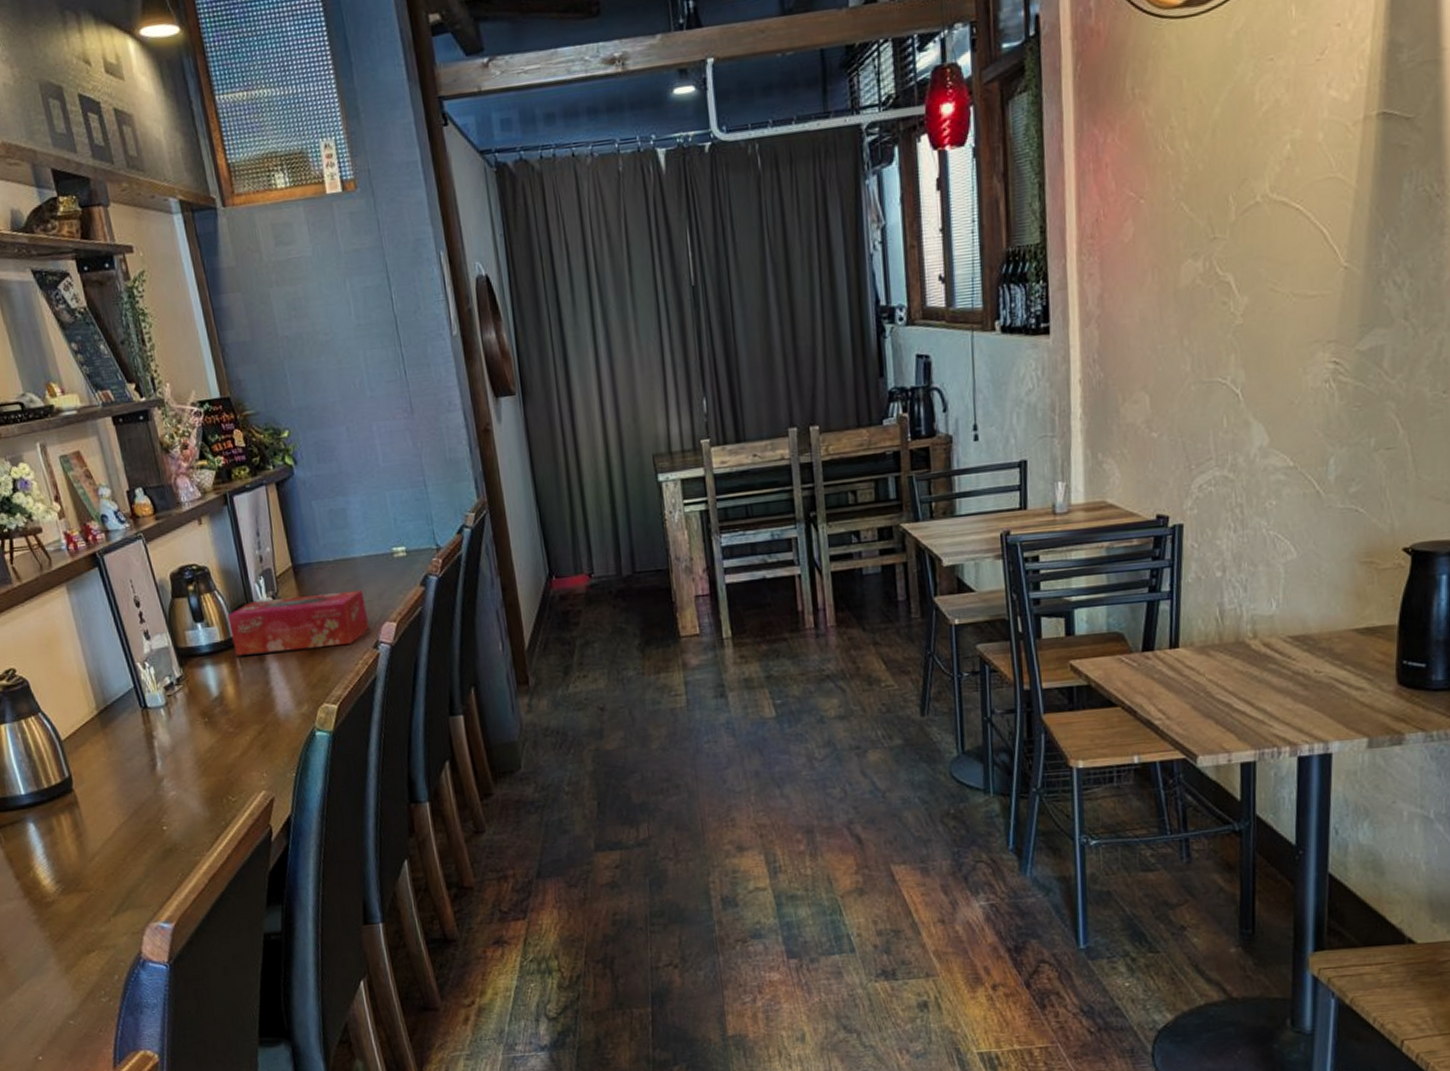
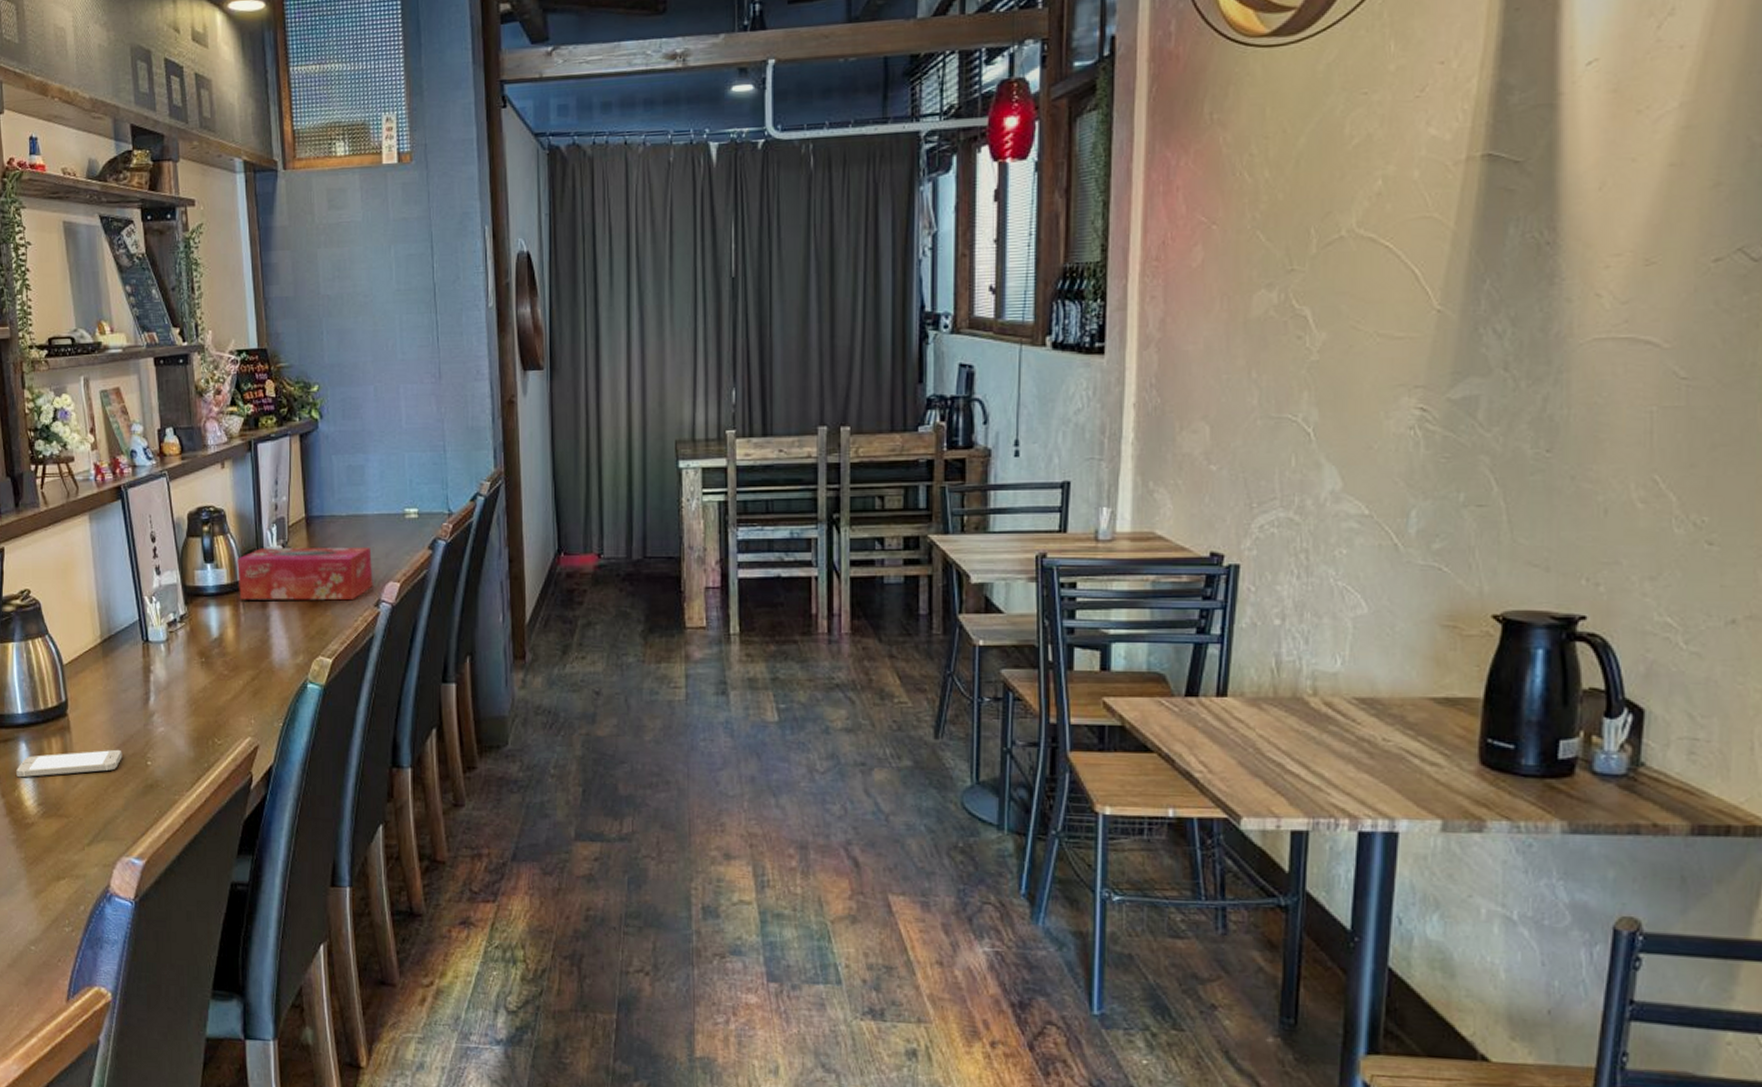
smartphone: none [28,818,137,859] -> present [16,749,122,778]

